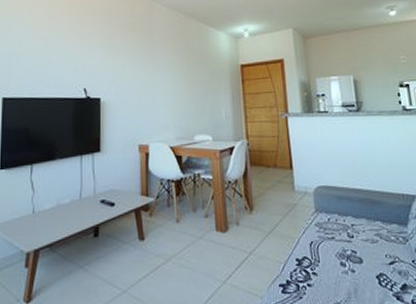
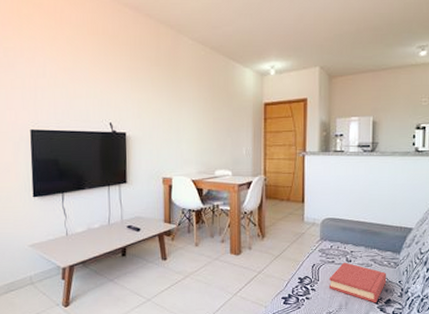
hardback book: none [331,238,398,290] -> present [328,262,387,303]

